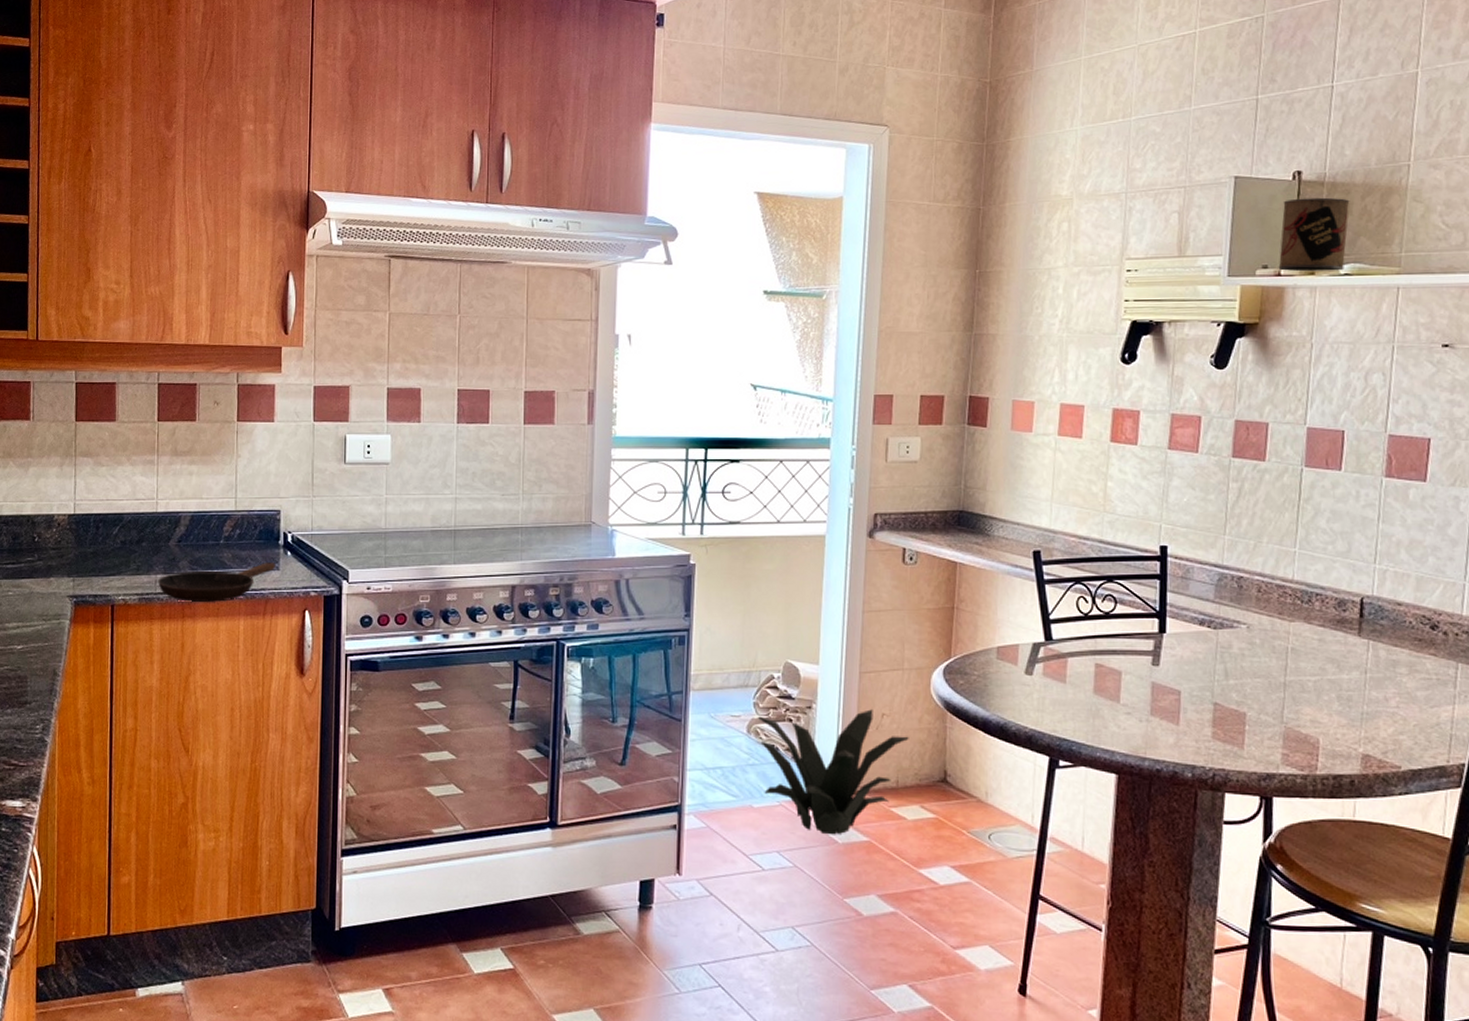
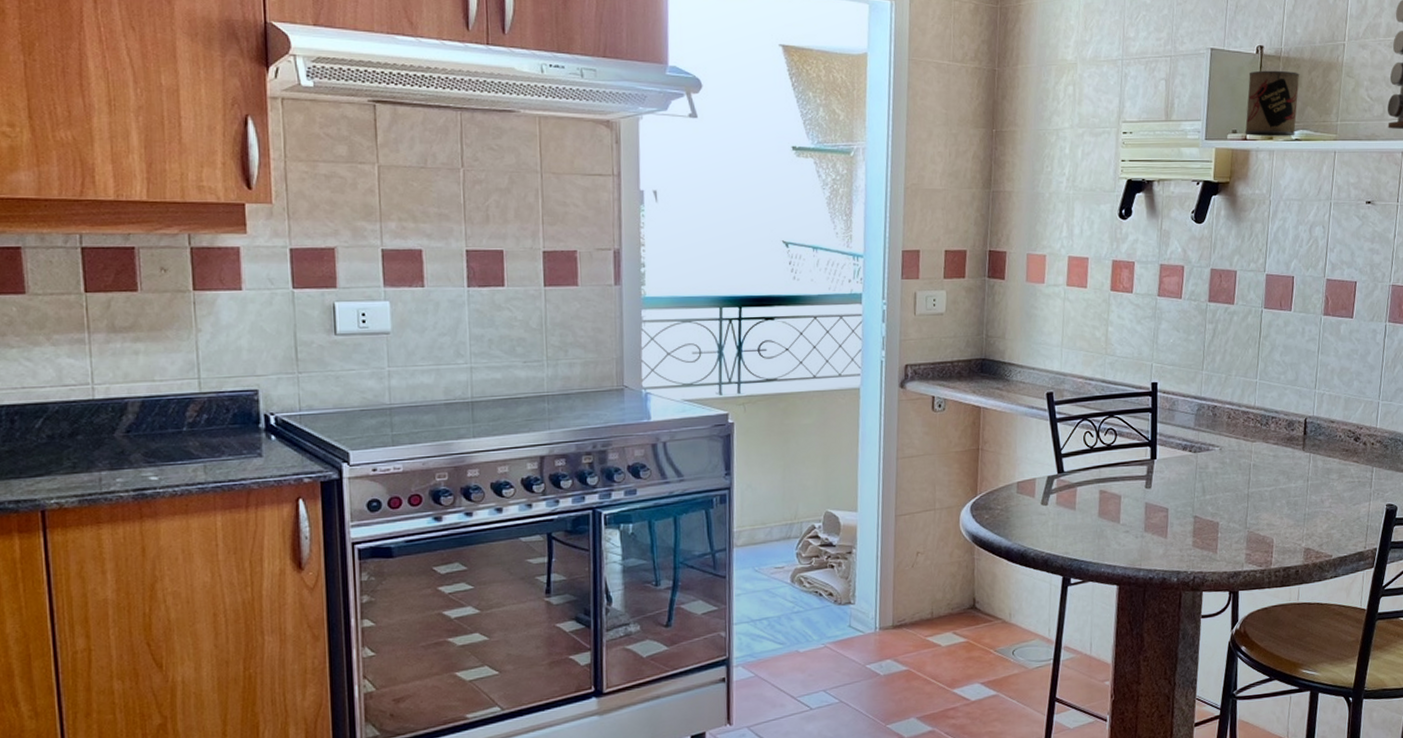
frying pan: present [158,563,275,602] -> none [103,449,257,500]
plant: present [758,709,909,835] -> none [801,549,942,669]

